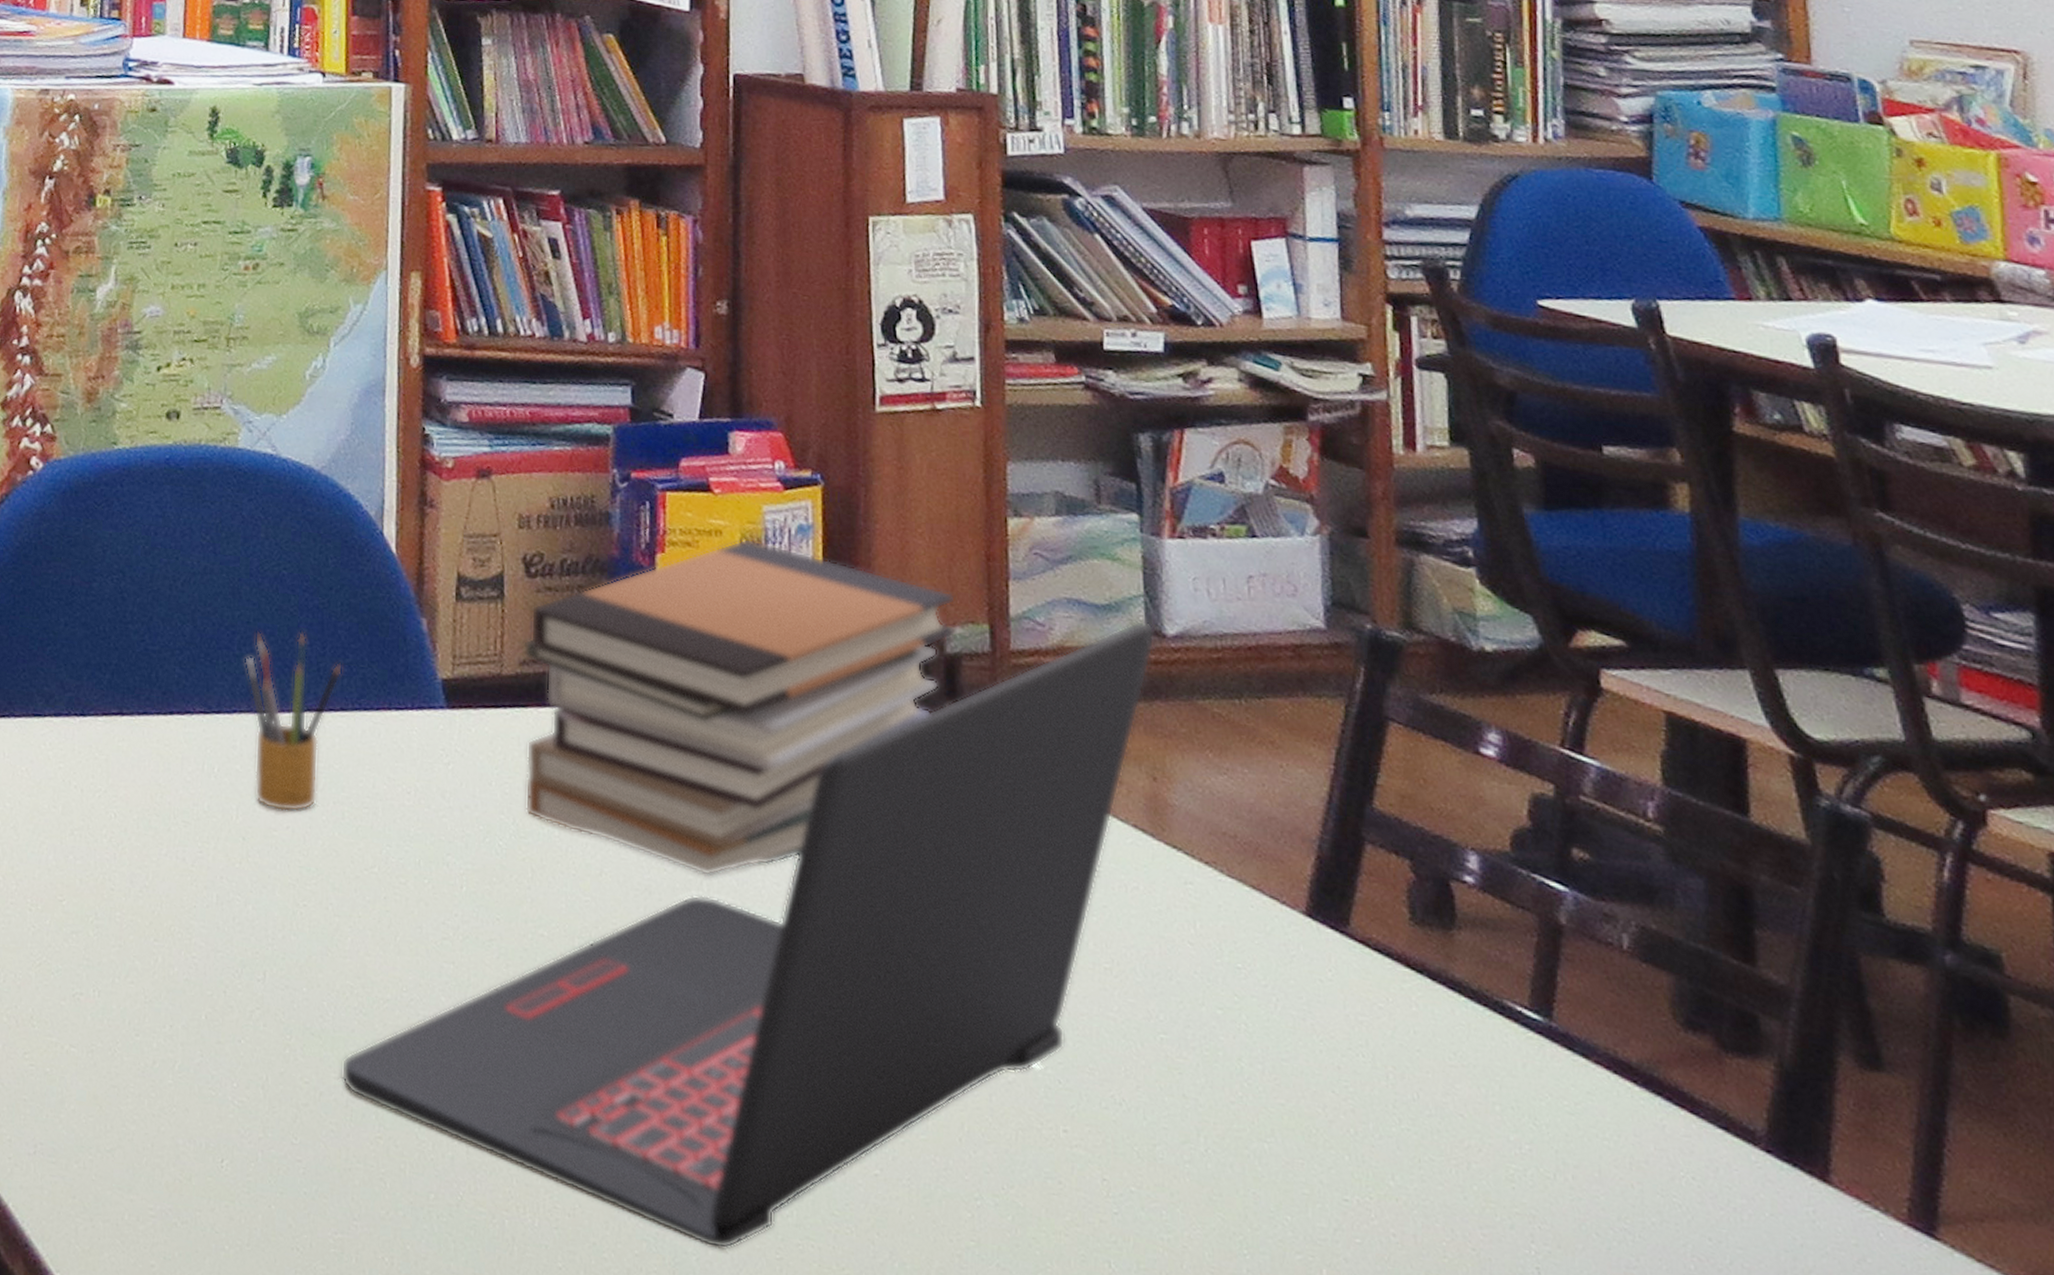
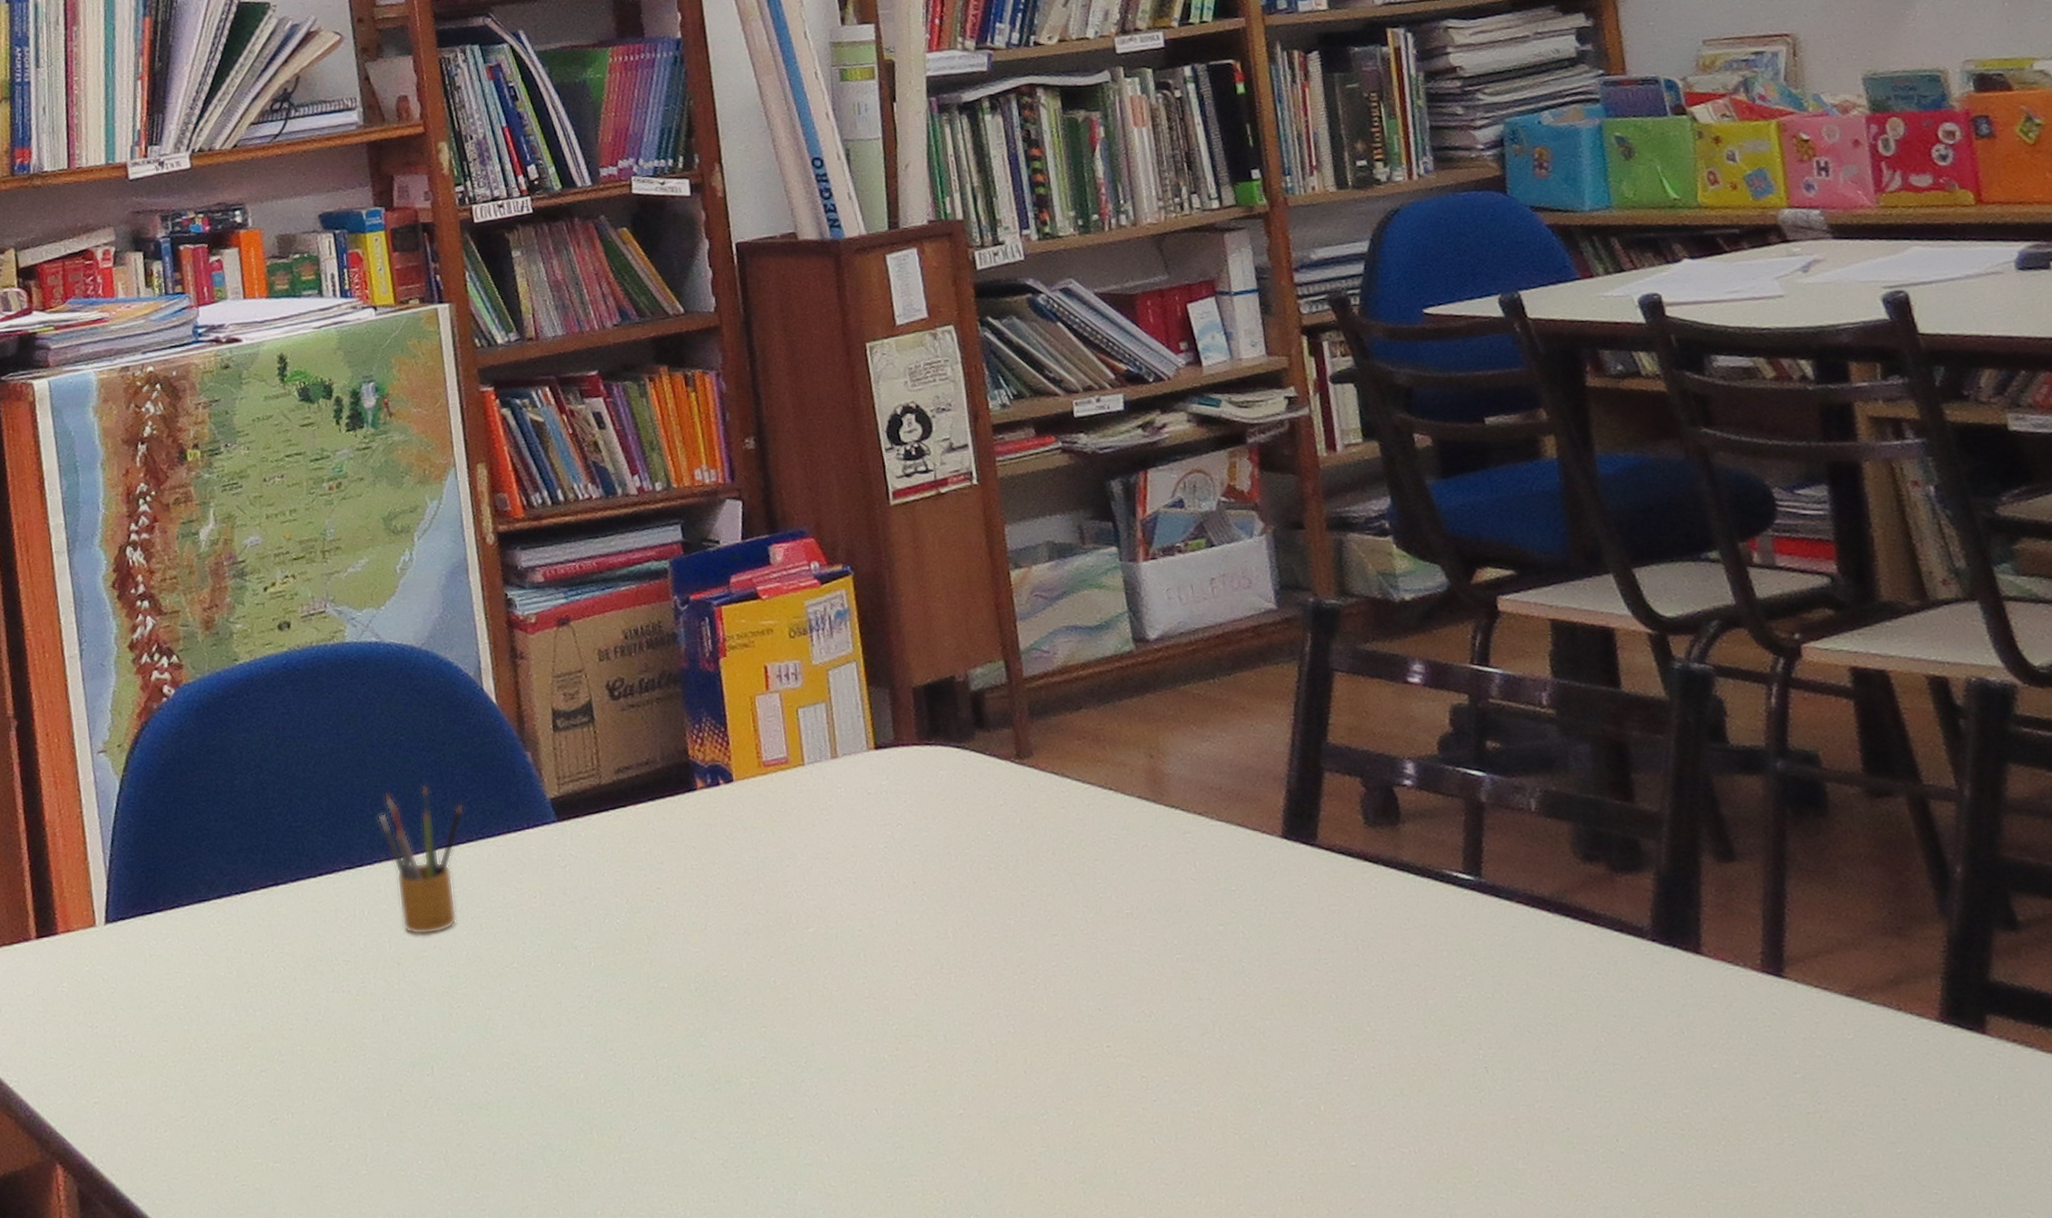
laptop: present [341,620,1155,1250] -> none [508,632,1141,1200]
book stack: present [523,538,956,877] -> none [616,630,978,911]

